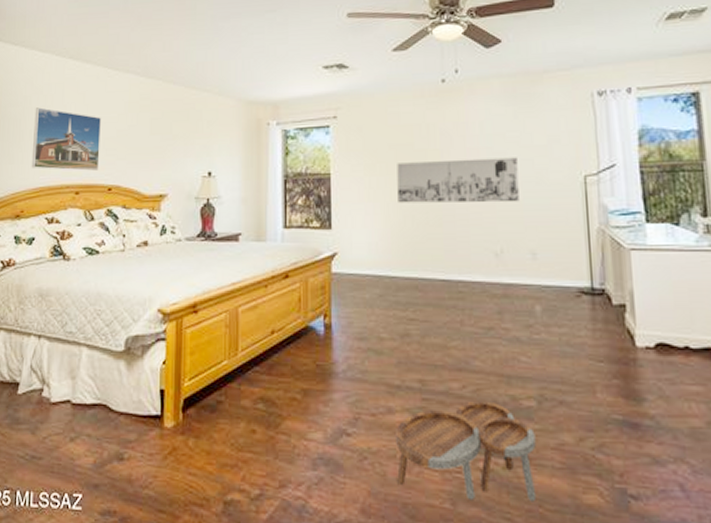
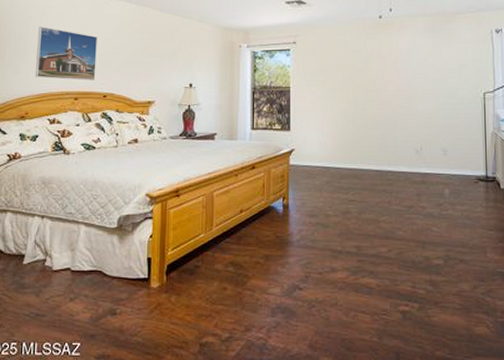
nesting tables: present [396,400,537,502] -> none [337,261,442,335]
wall art: present [397,157,519,203] -> none [343,78,435,112]

